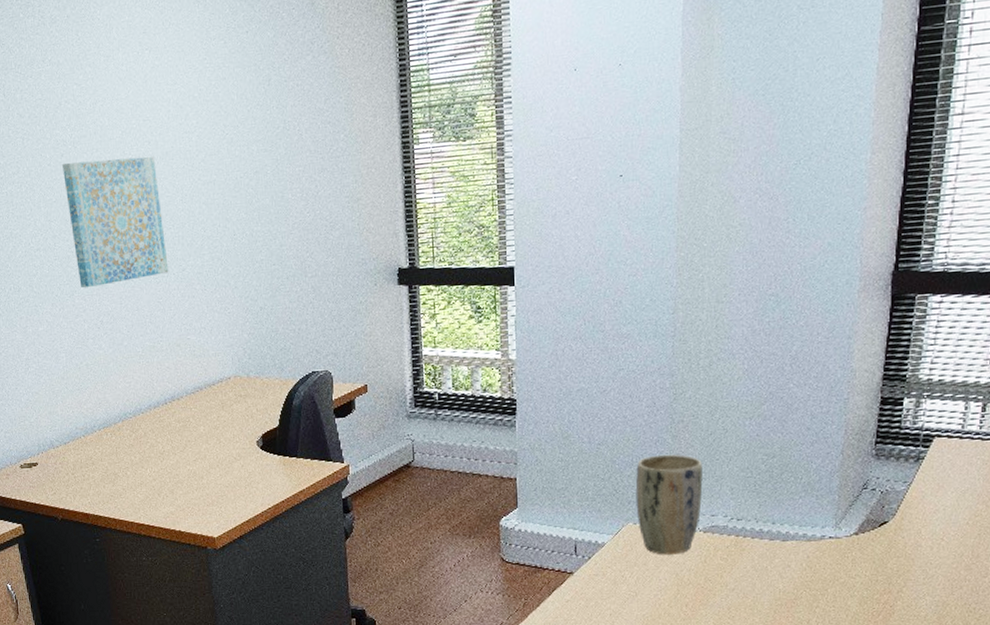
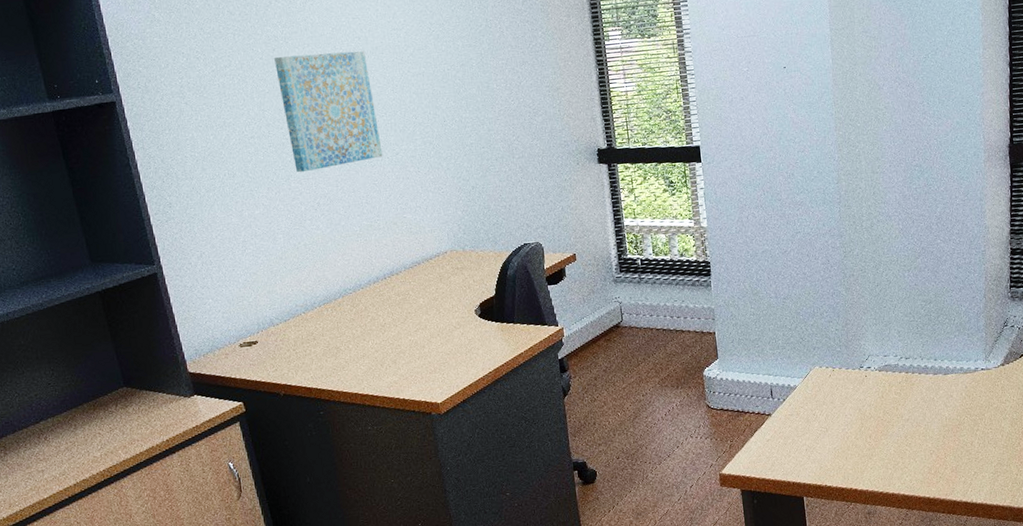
plant pot: present [635,454,703,555] -> none [817,304,875,393]

